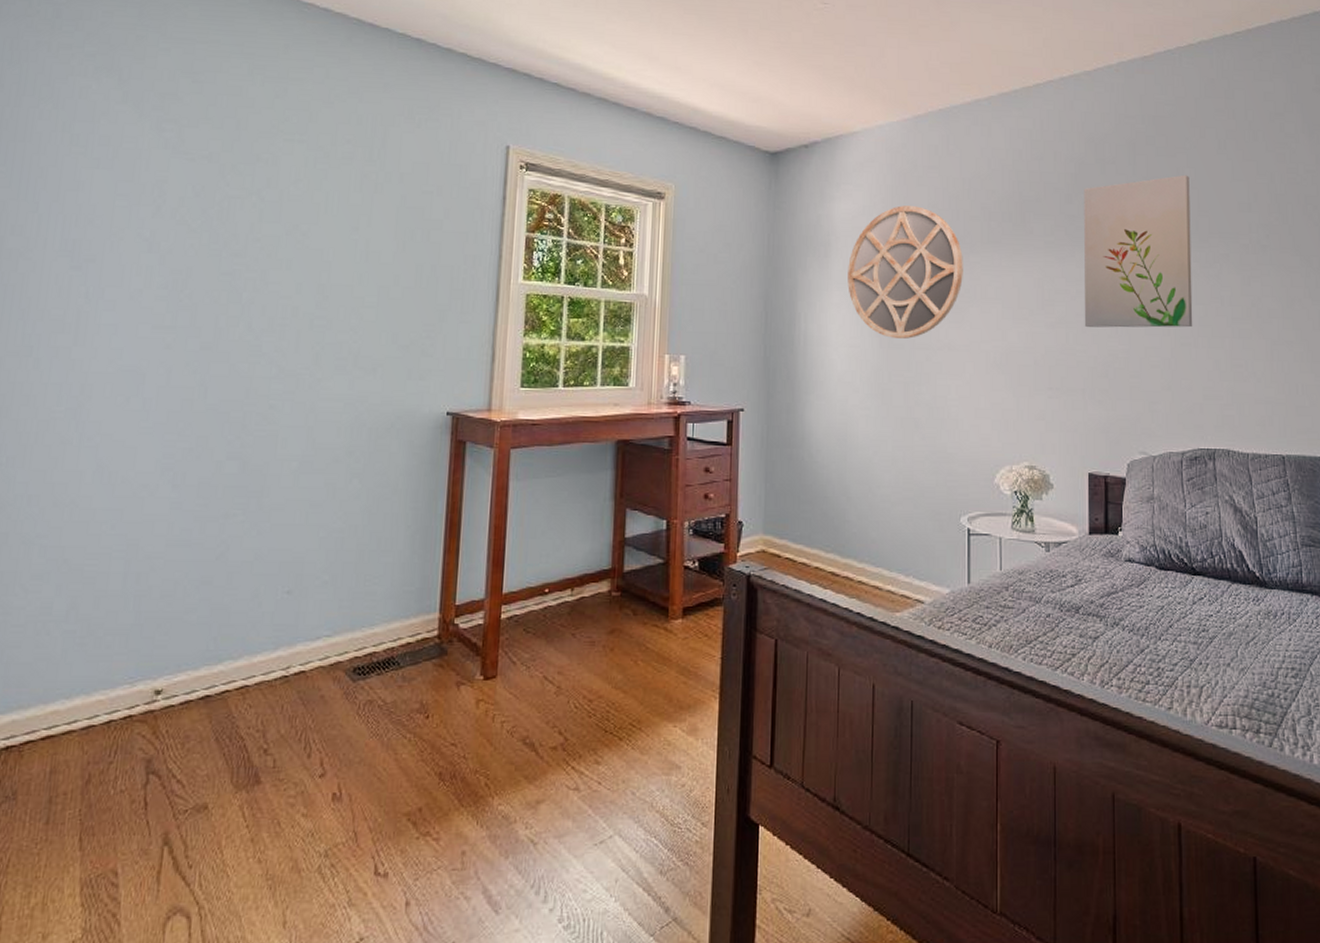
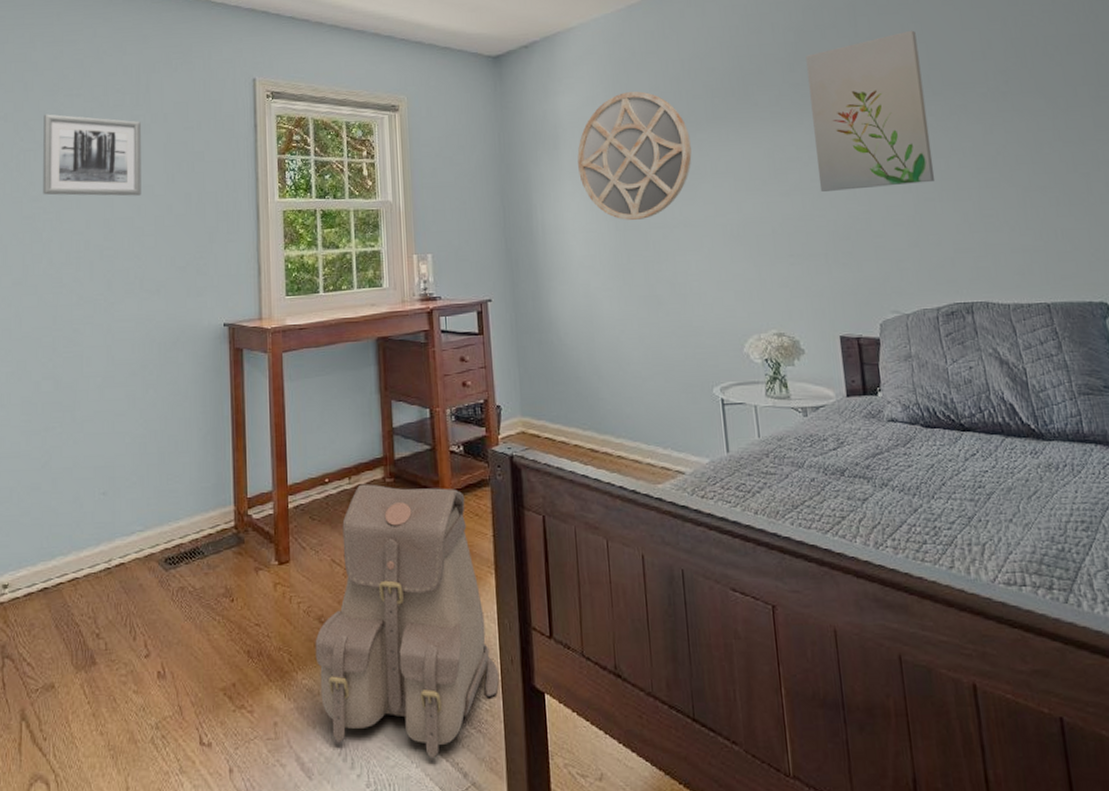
wall art: none [247,158,372,262] -> present [43,114,141,196]
backpack: none [515,596,713,892] -> present [315,484,499,759]

